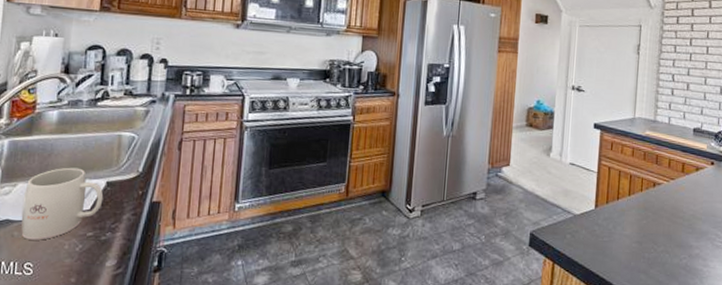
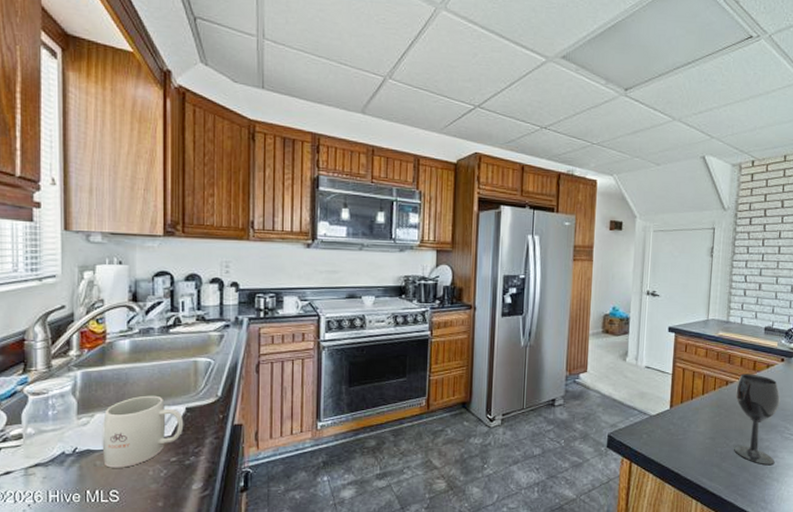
wine glass: none [662,175,711,275] -> present [734,374,781,466]

